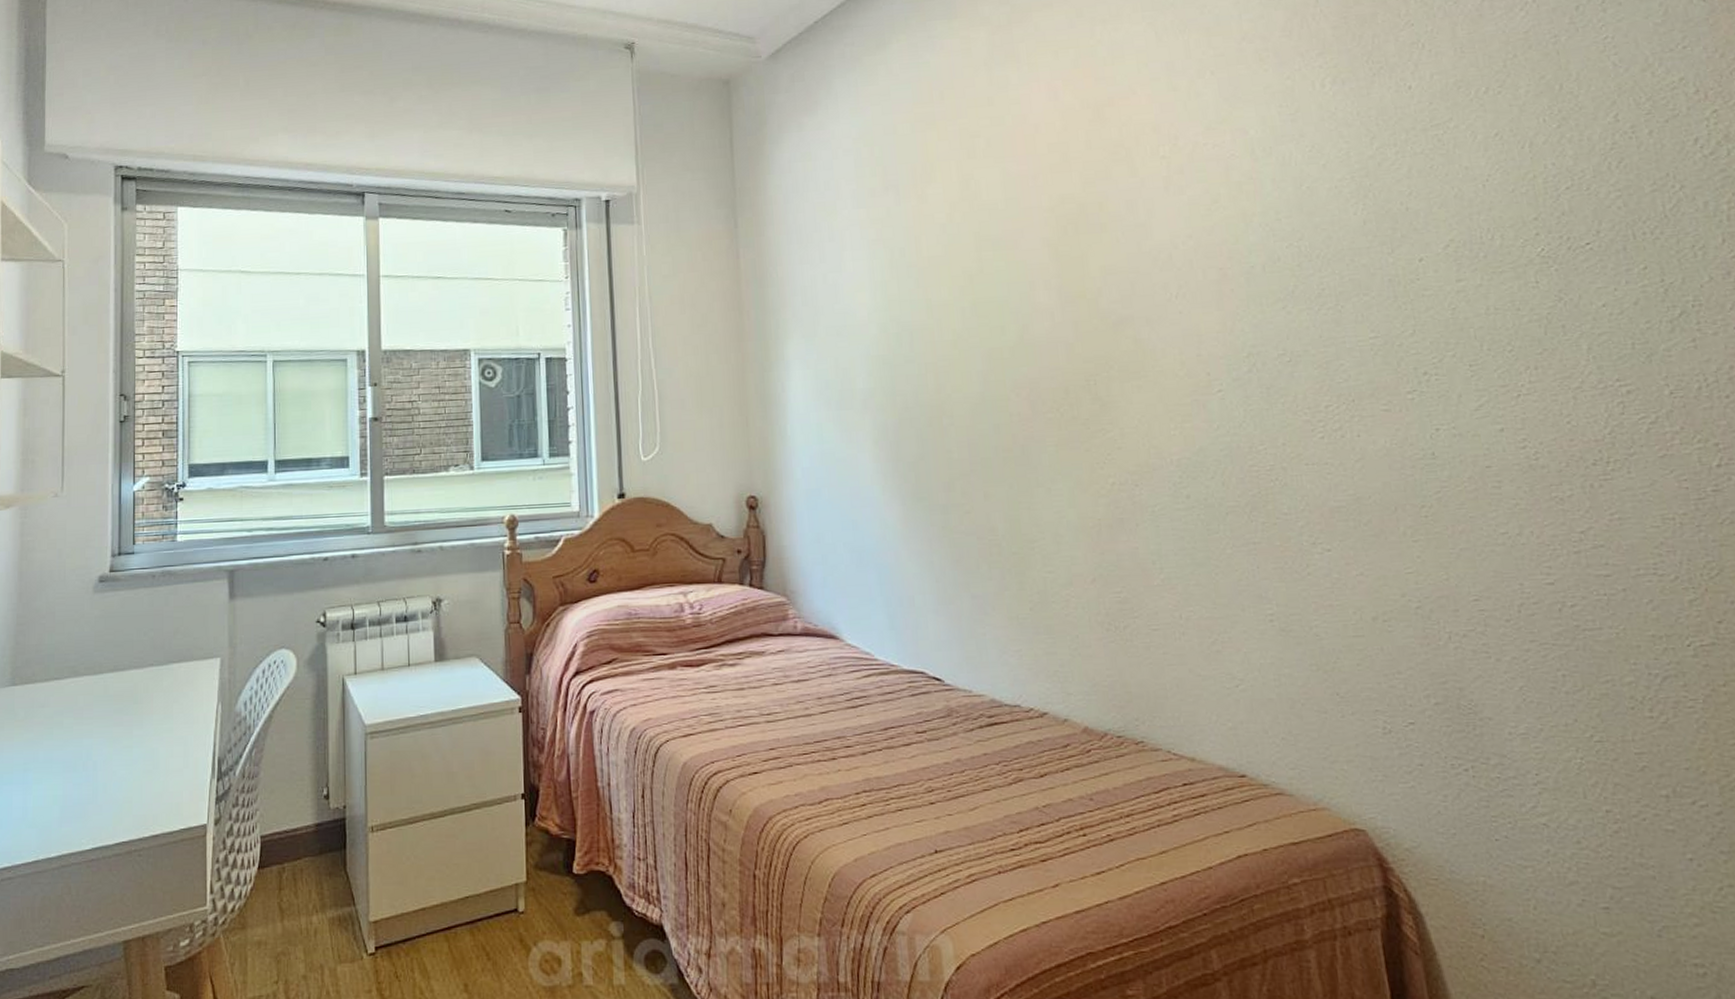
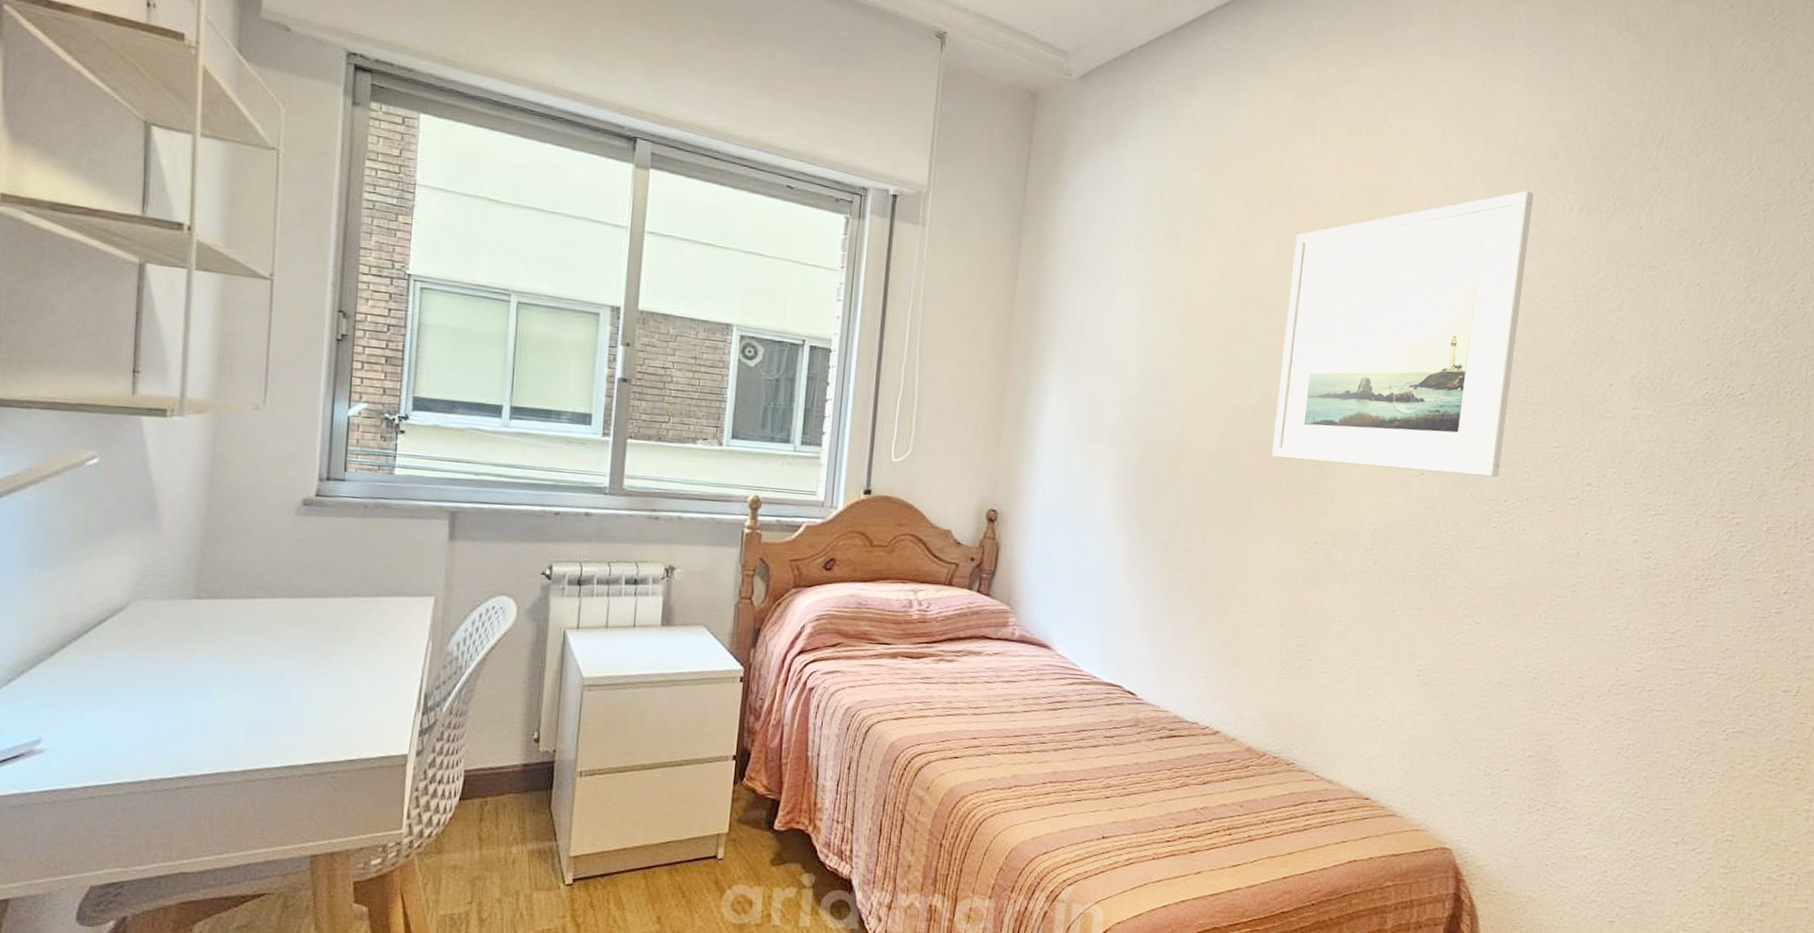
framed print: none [1020,75,1312,397] -> present [1272,191,1534,478]

